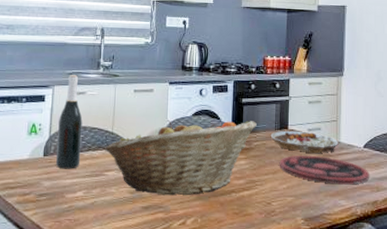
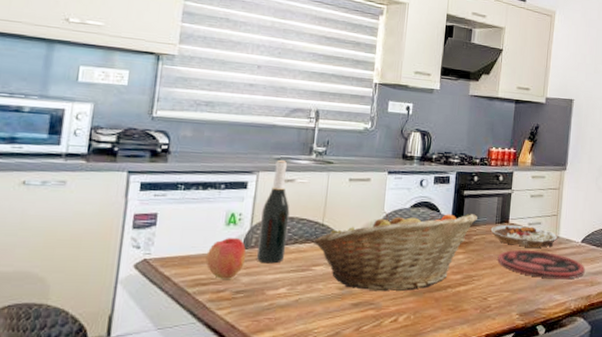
apple: none [13,146,47,183] -> present [205,238,247,279]

